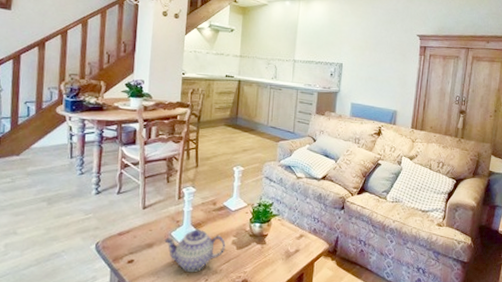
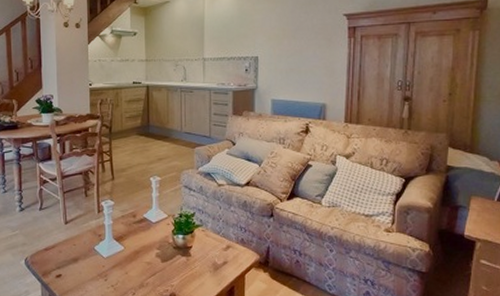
teapot: present [164,229,226,272] -> none [88,243,150,285]

